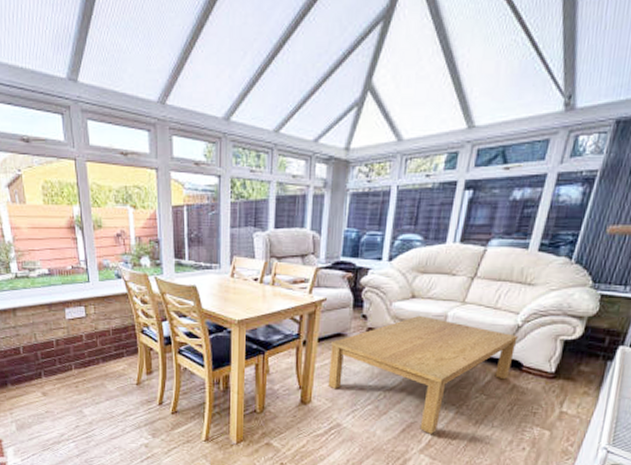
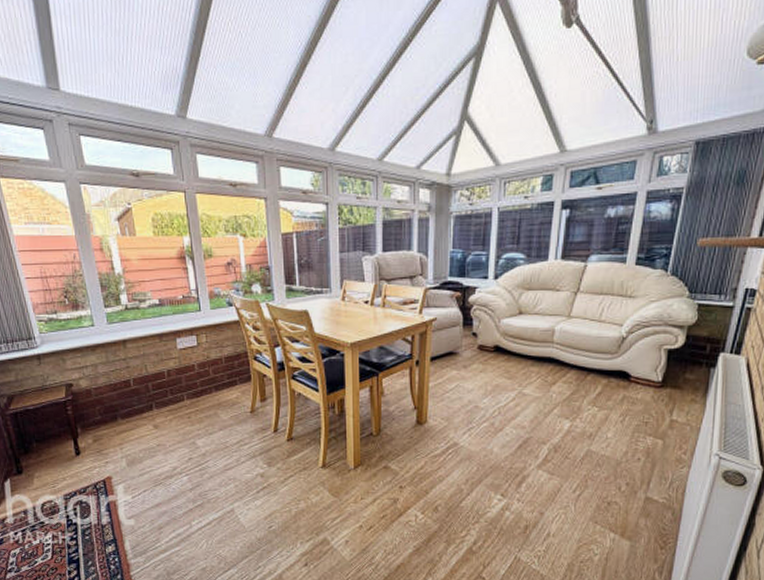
coffee table: present [327,315,518,434] -> none [442,330,624,449]

